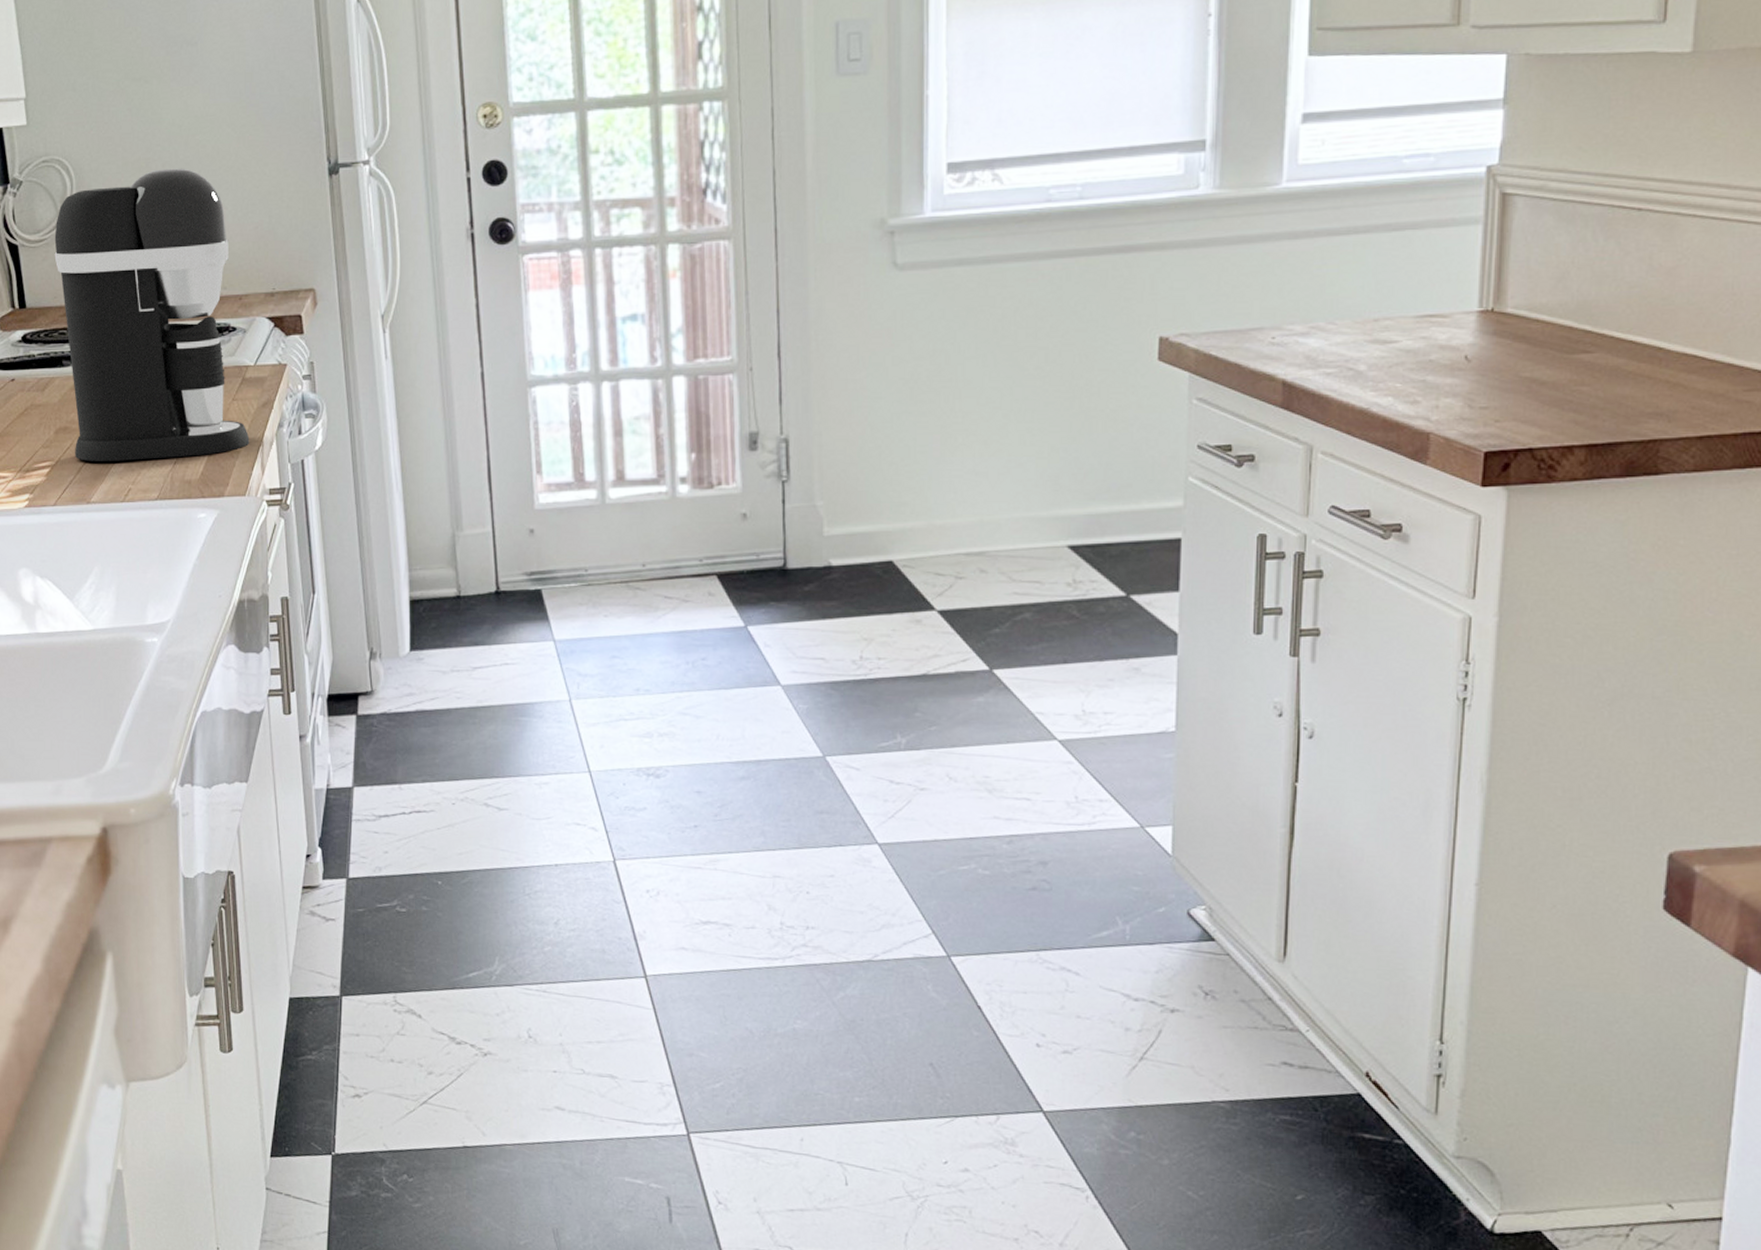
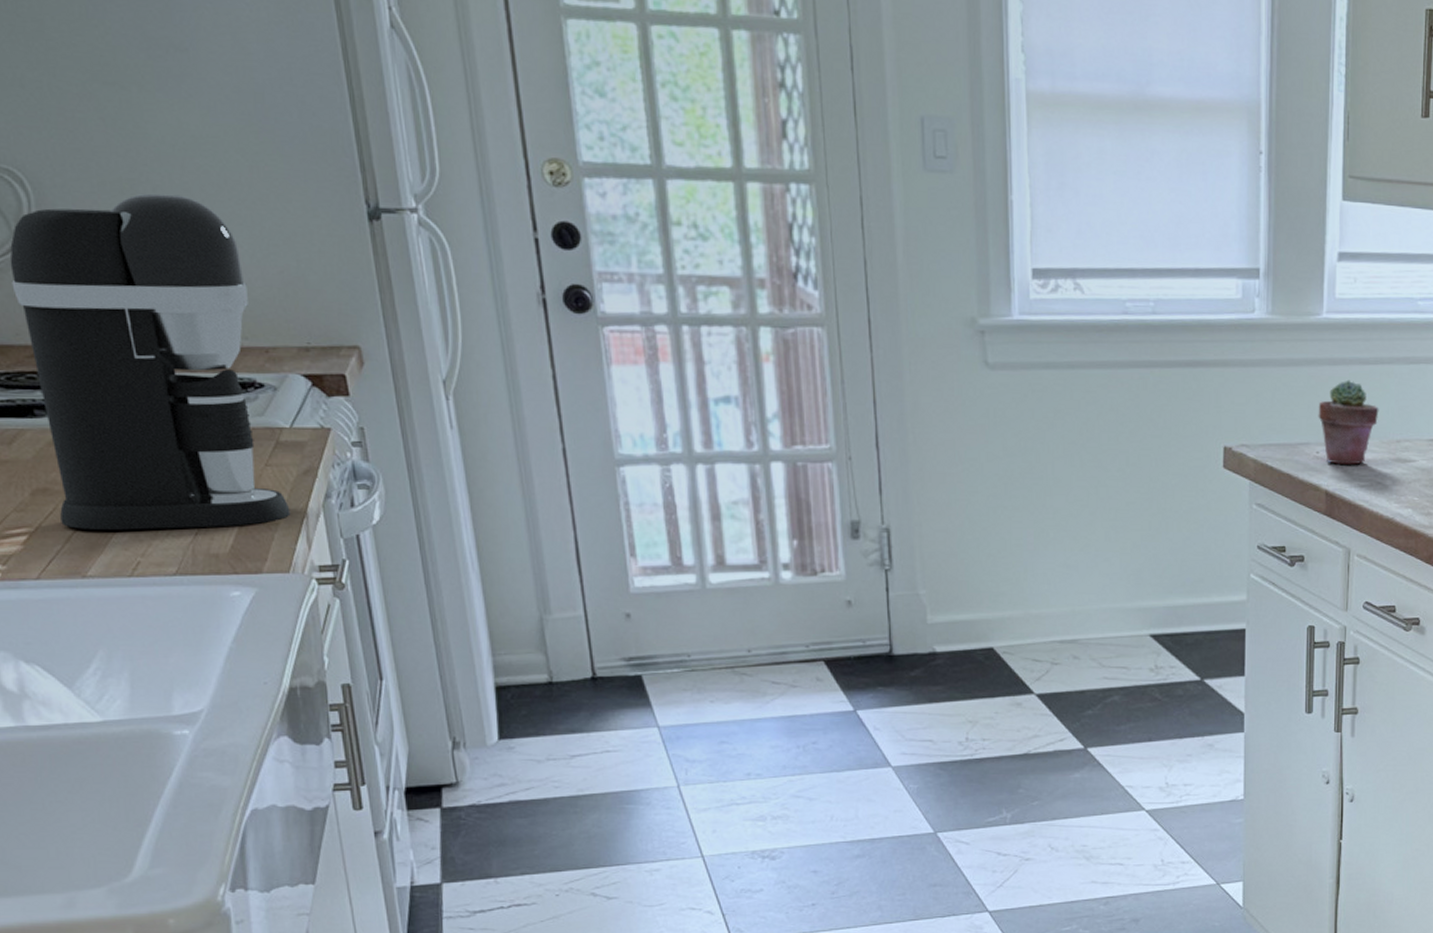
potted succulent: none [1274,254,1352,350] -> present [1318,379,1379,465]

